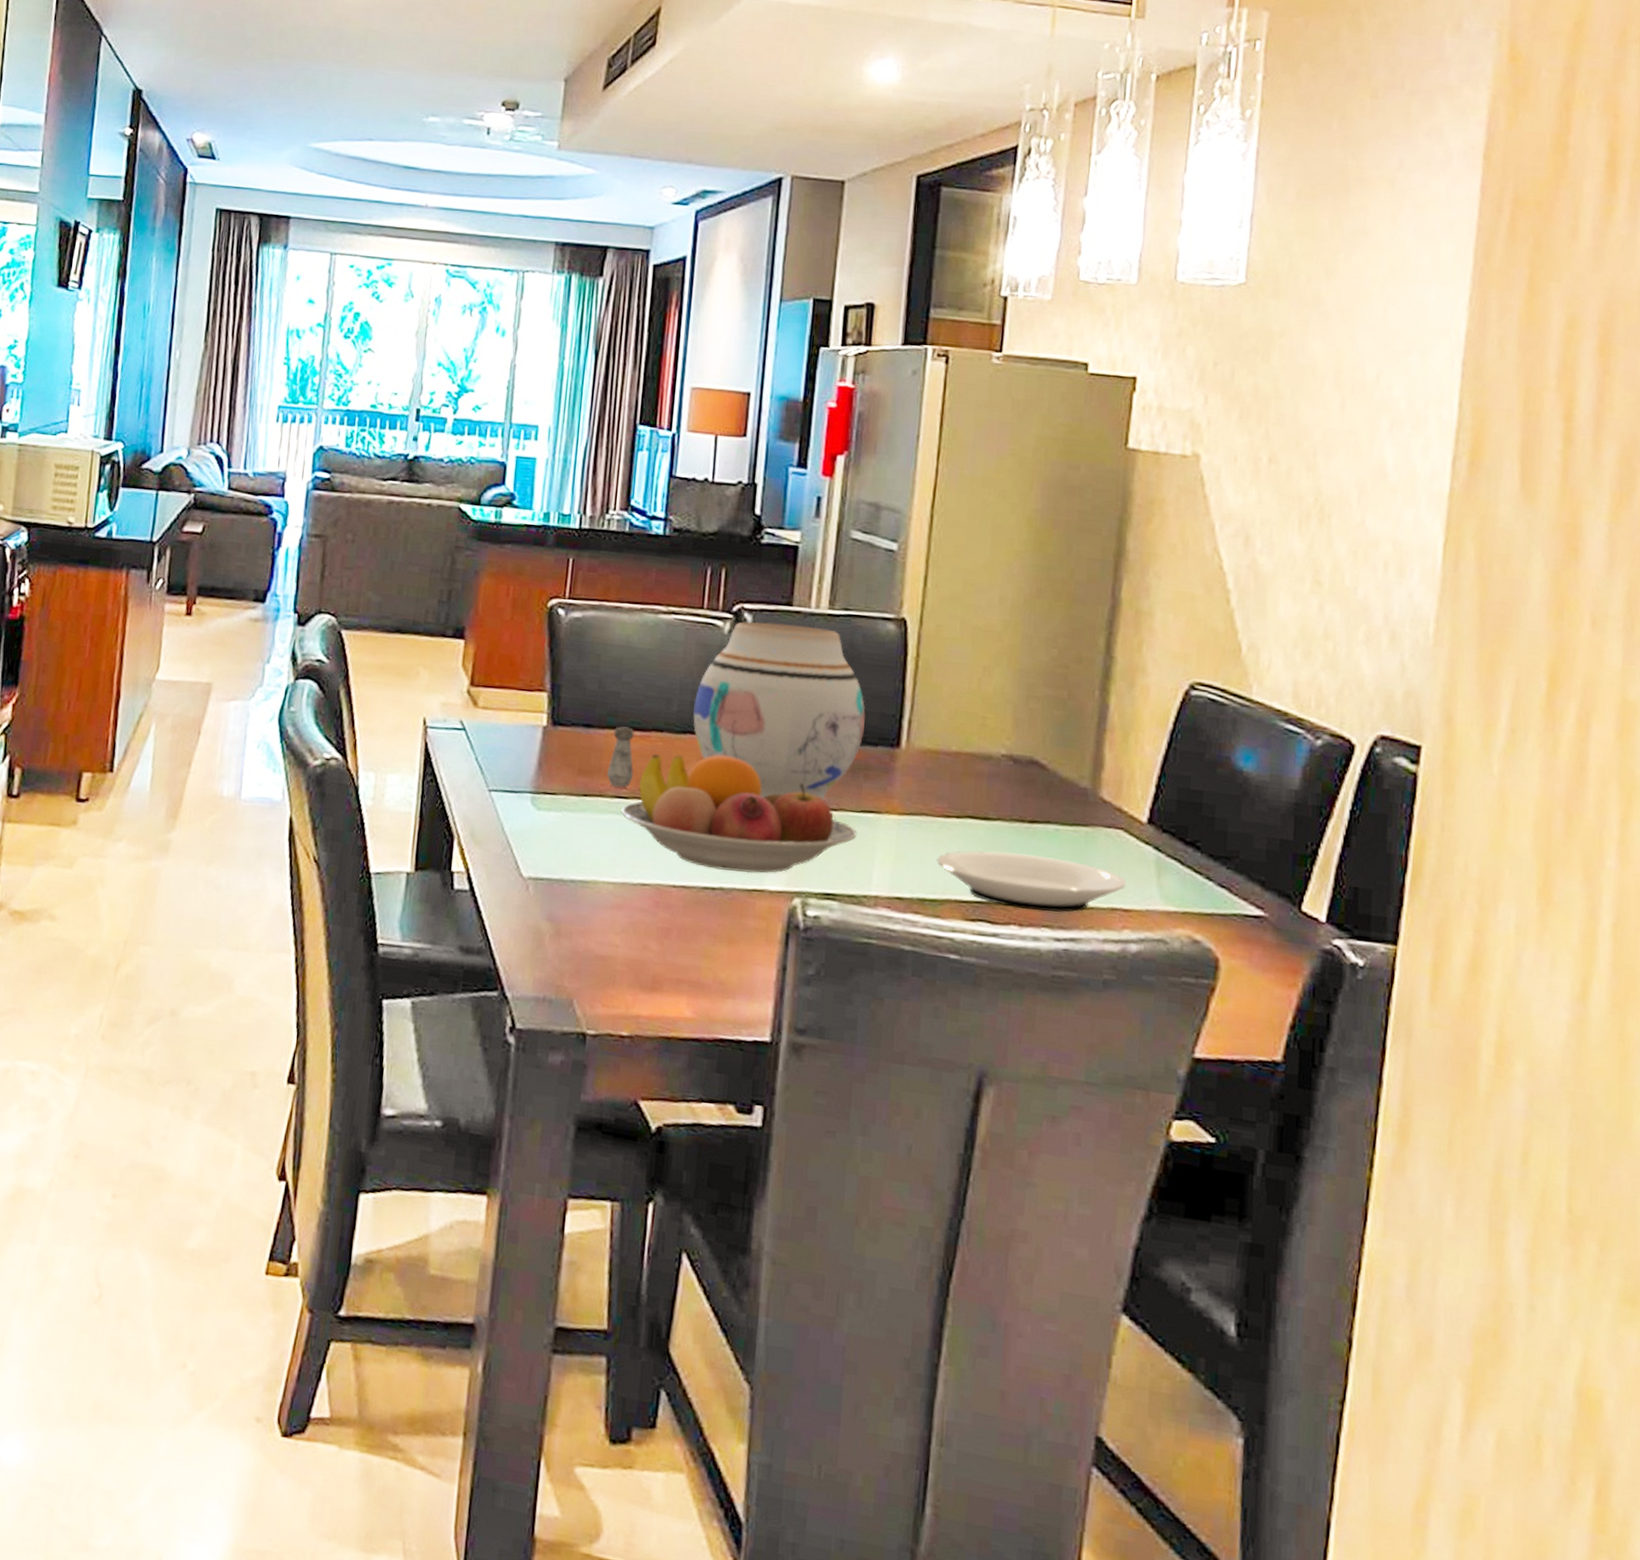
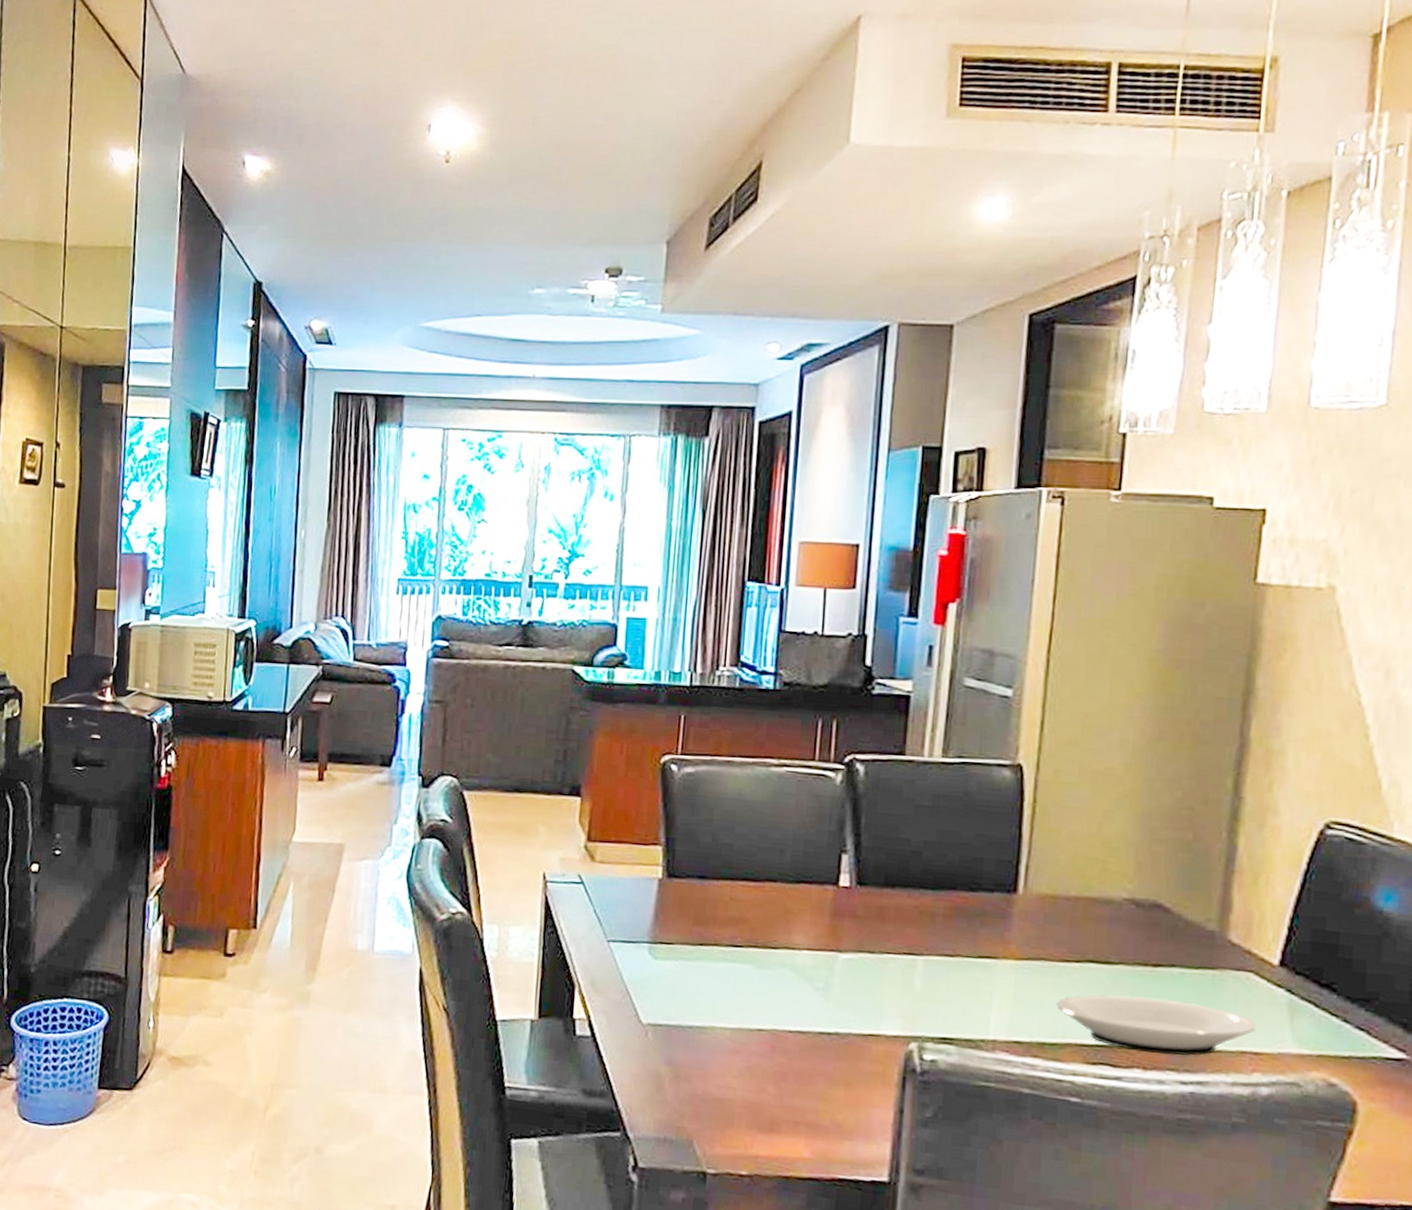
salt shaker: present [606,726,634,788] -> none [721,877,749,937]
fruit bowl: present [621,754,857,873] -> none [736,903,974,1019]
vase: present [693,621,865,801] -> none [806,772,981,947]

